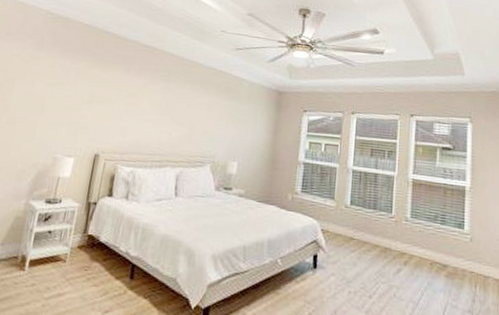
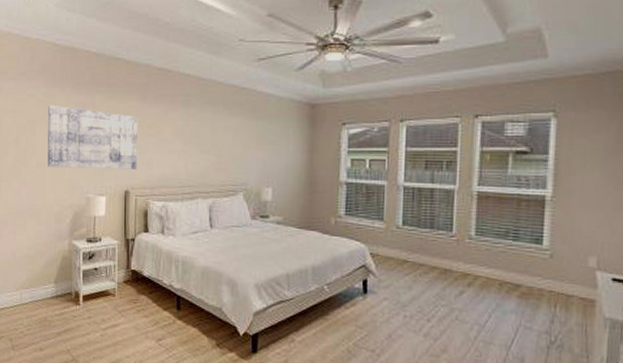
wall art: none [19,66,119,134] -> present [48,106,137,169]

